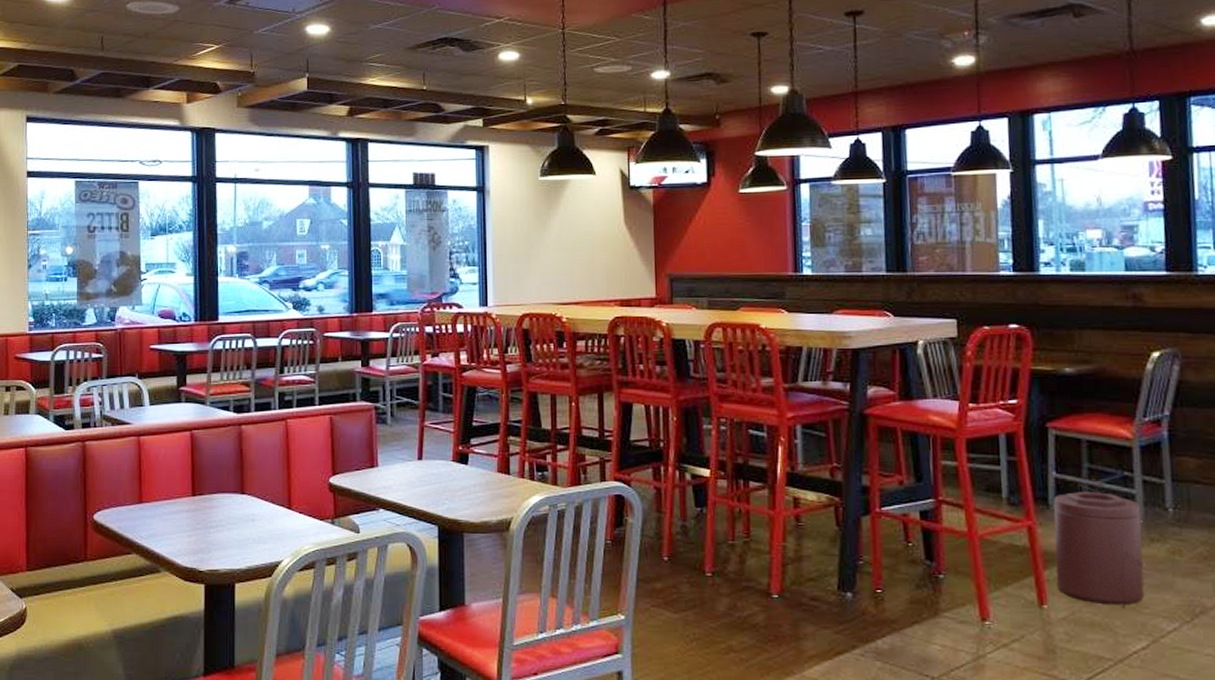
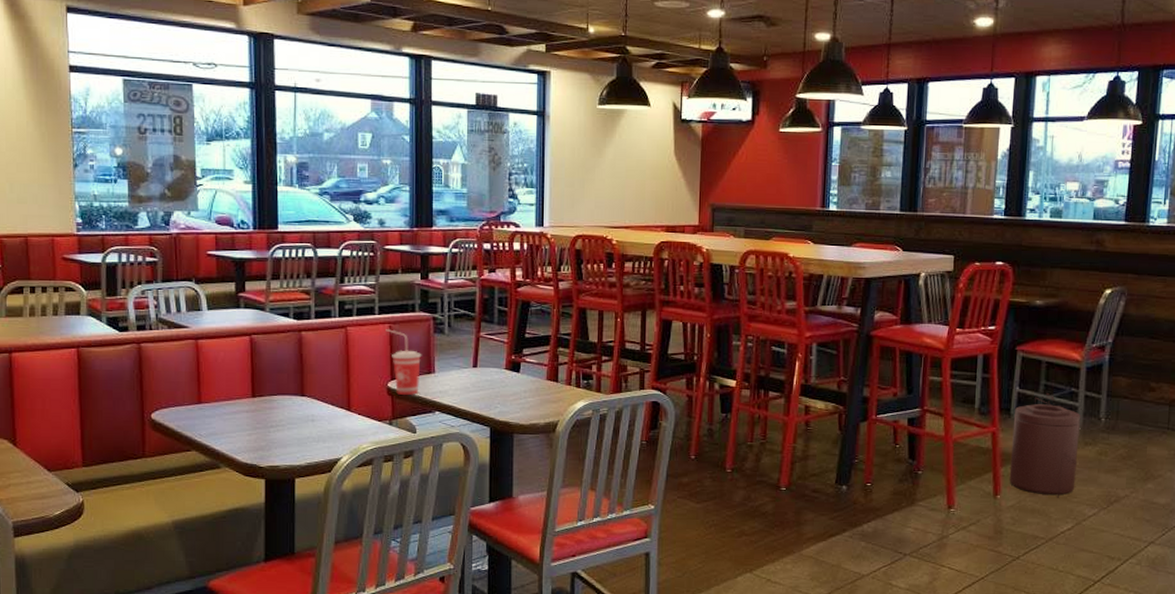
beverage cup: none [326,421,364,491] -> present [386,329,422,395]

